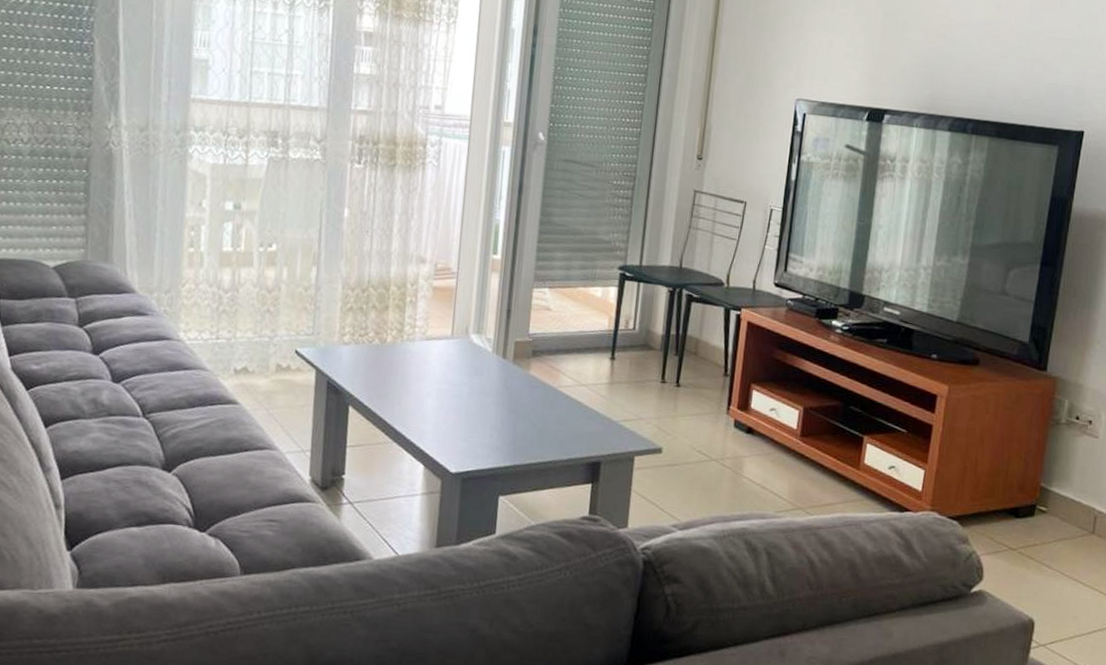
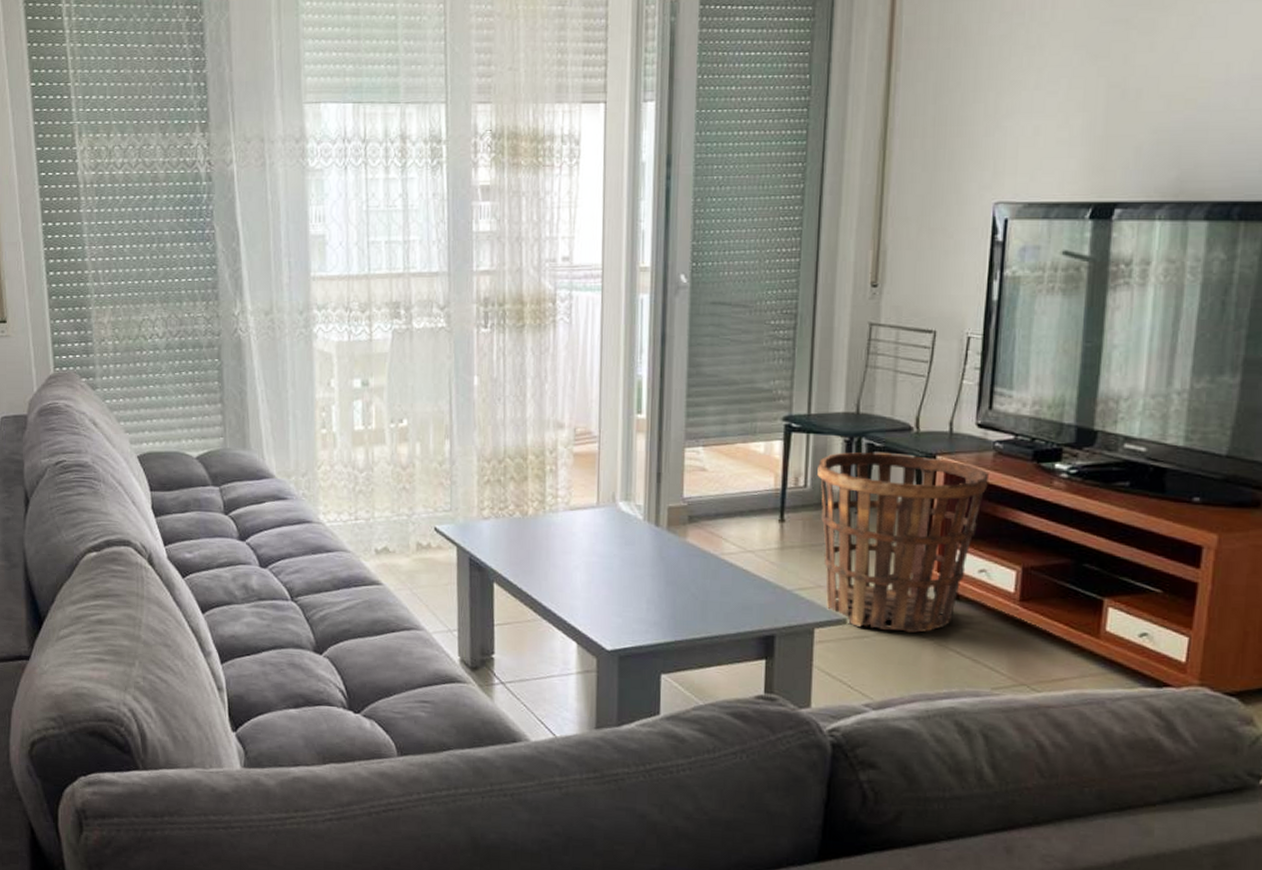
basket: none [644,301,782,462] -> present [817,452,990,633]

